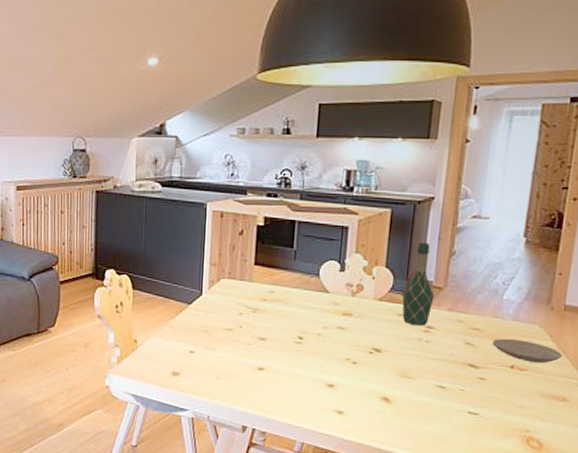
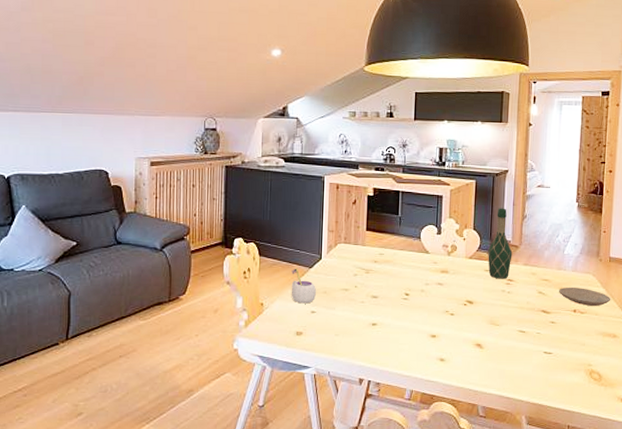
mug: none [167,304,195,343] -> present [291,268,316,304]

